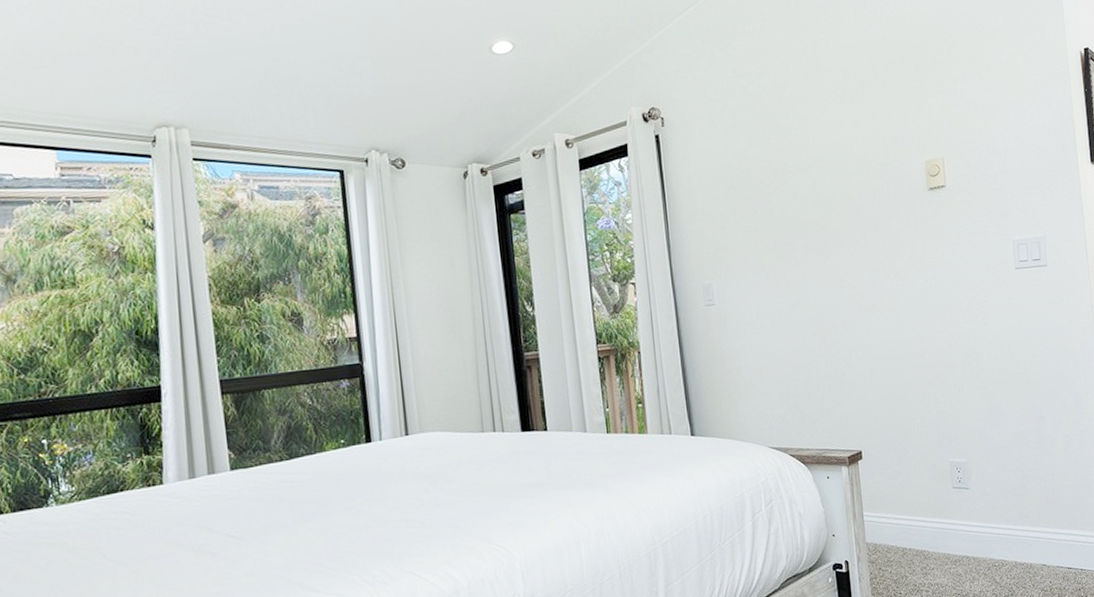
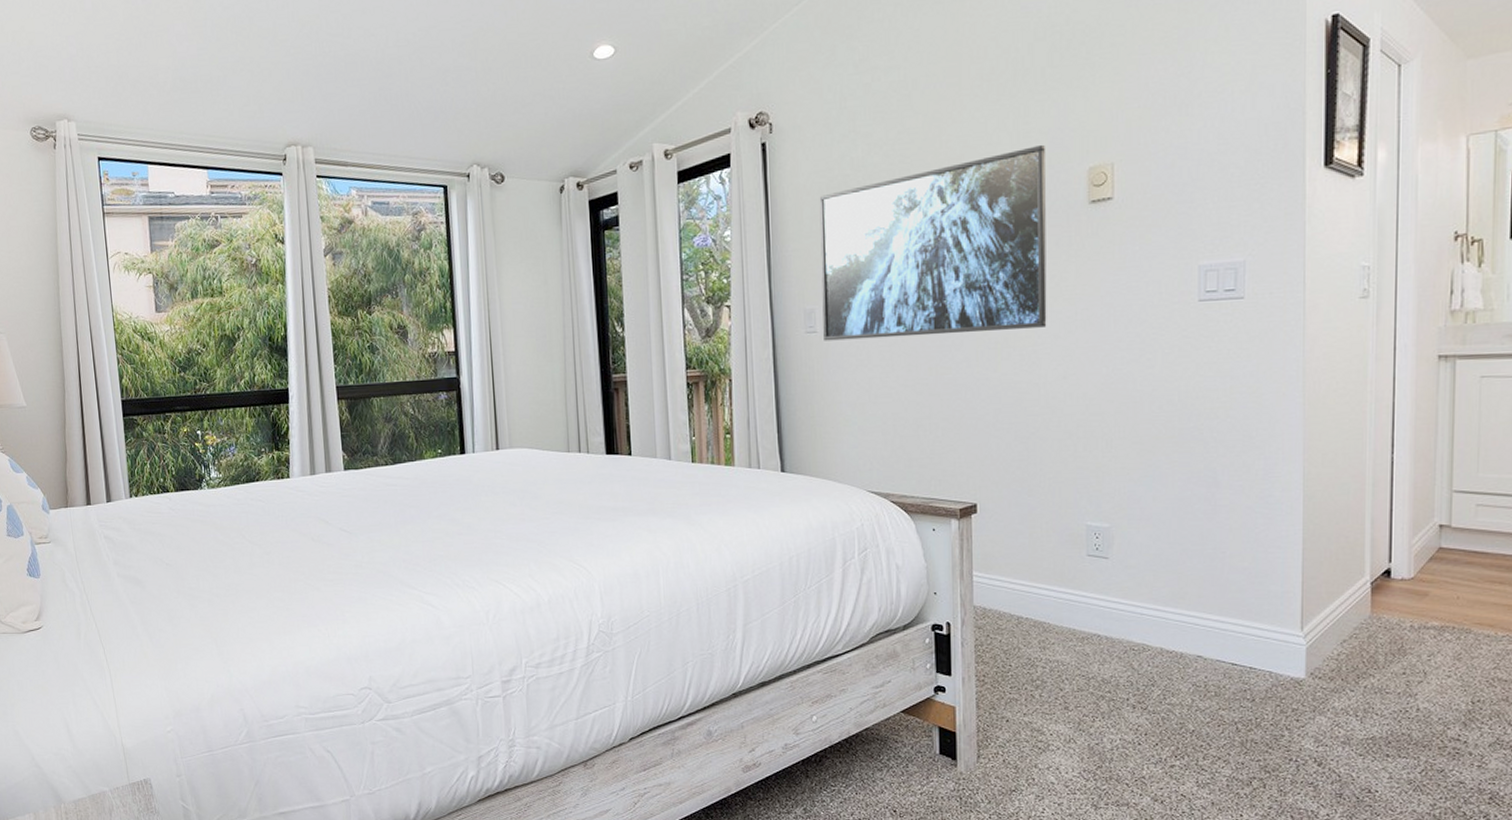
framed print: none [709,141,905,313] -> present [819,144,1047,341]

